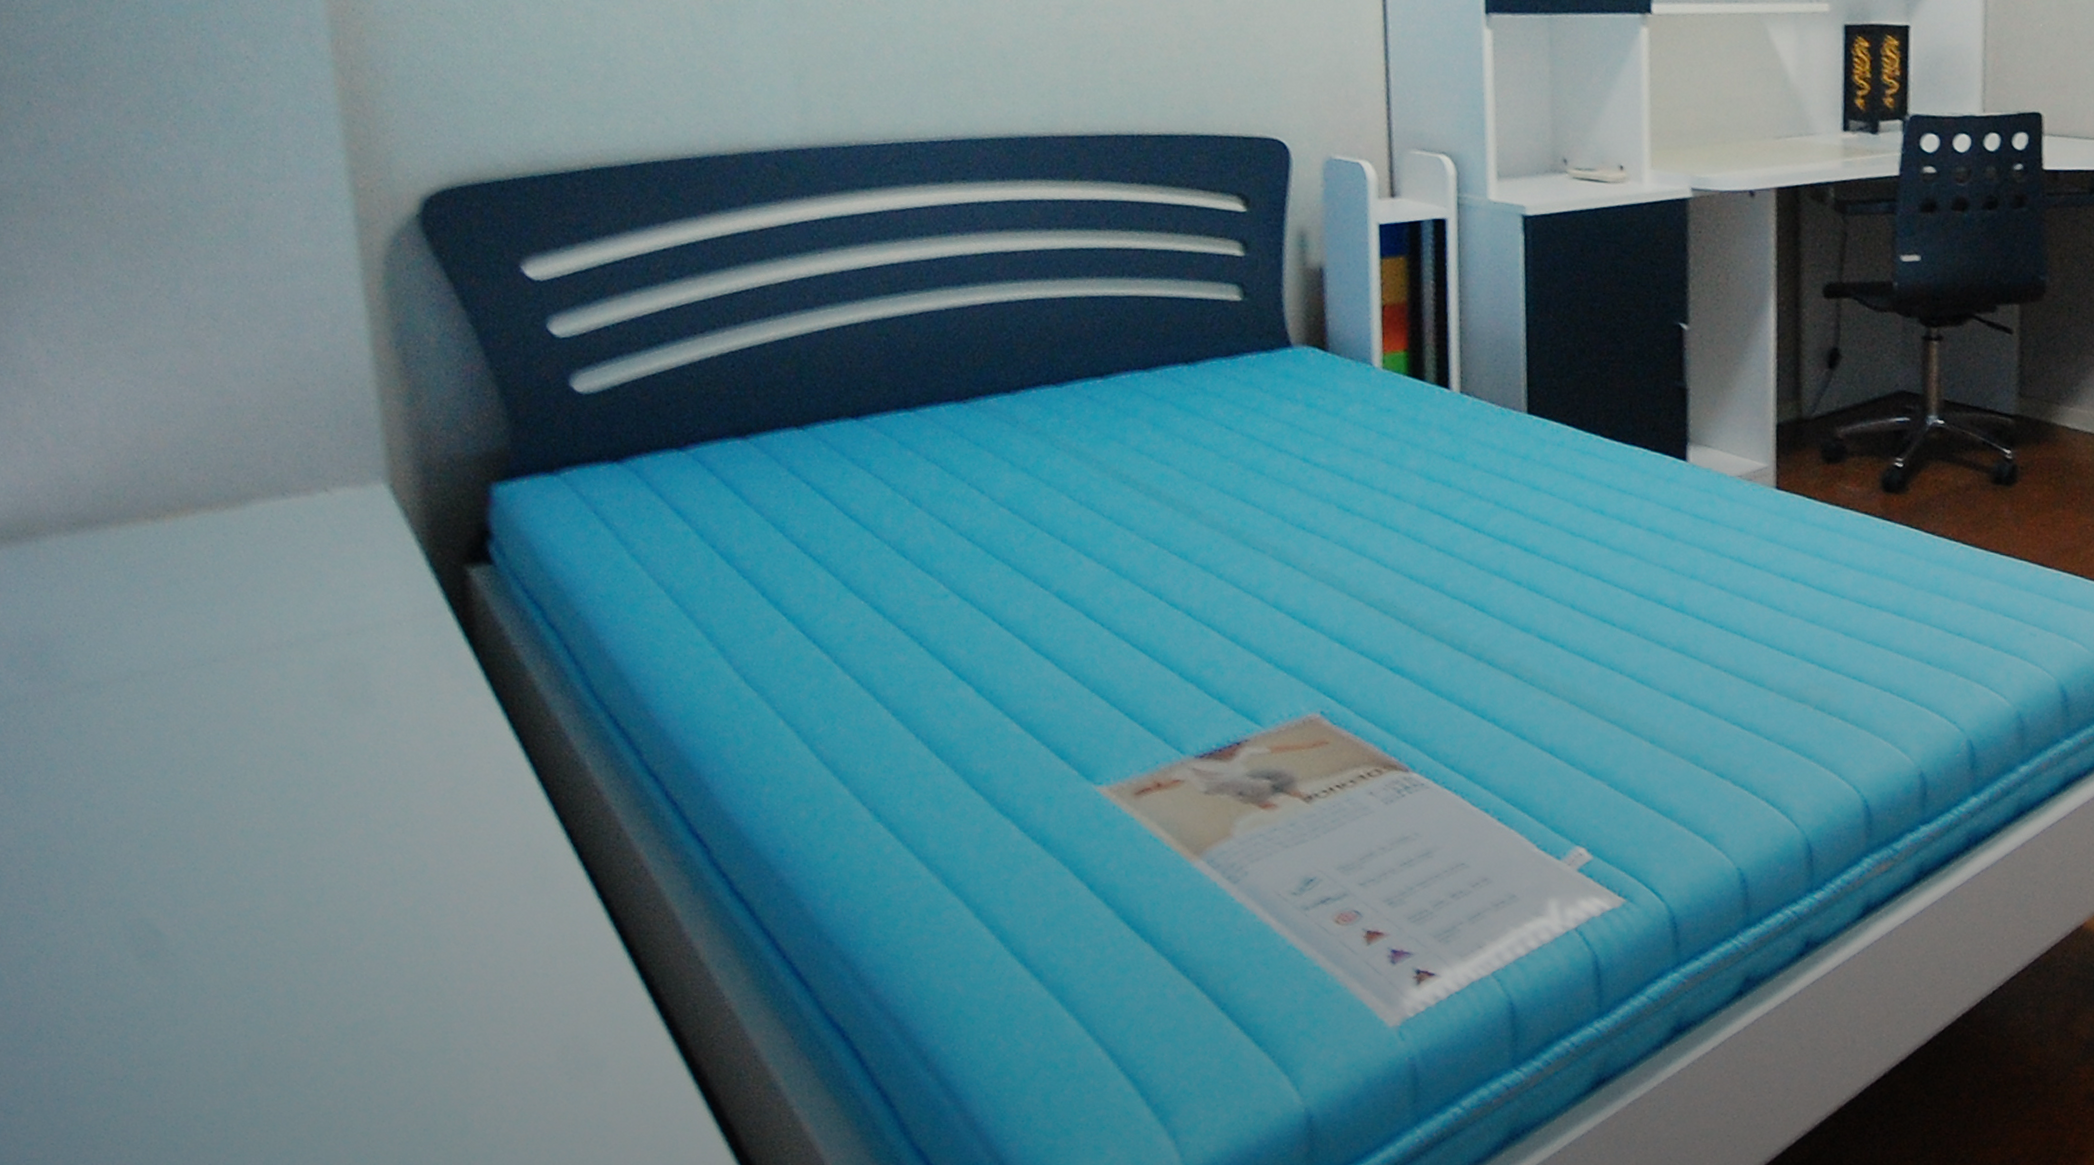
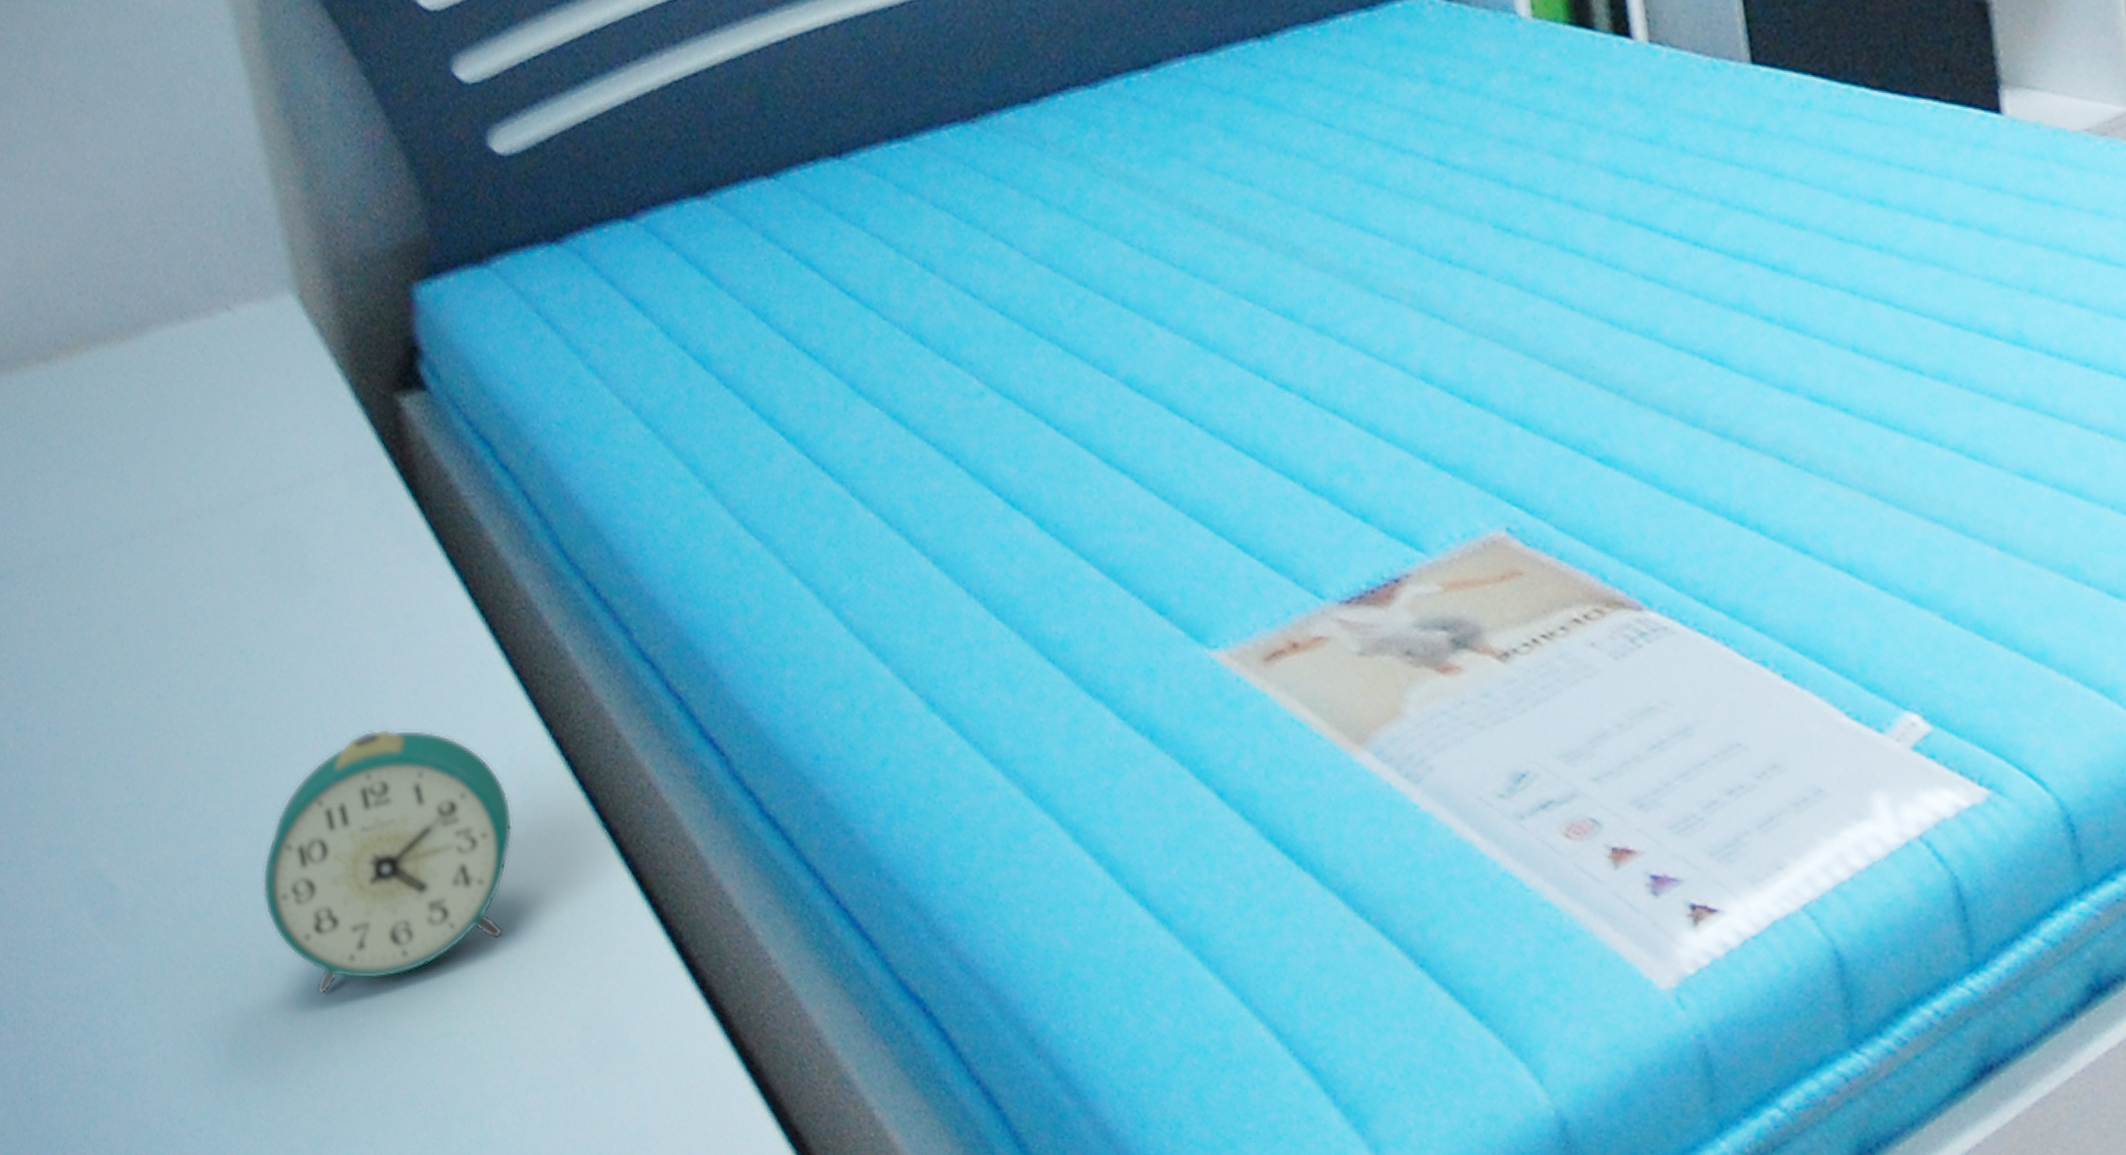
alarm clock: none [295,818,523,1020] -> present [262,729,513,995]

